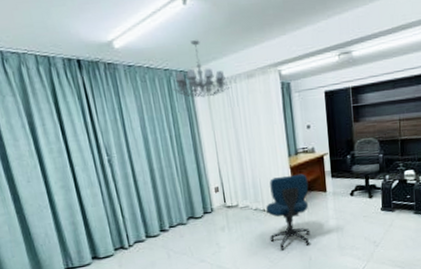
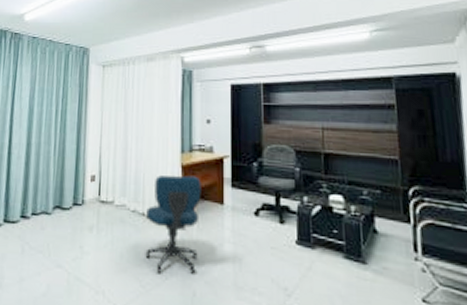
chandelier: present [172,40,232,98] -> none [69,20,129,76]

